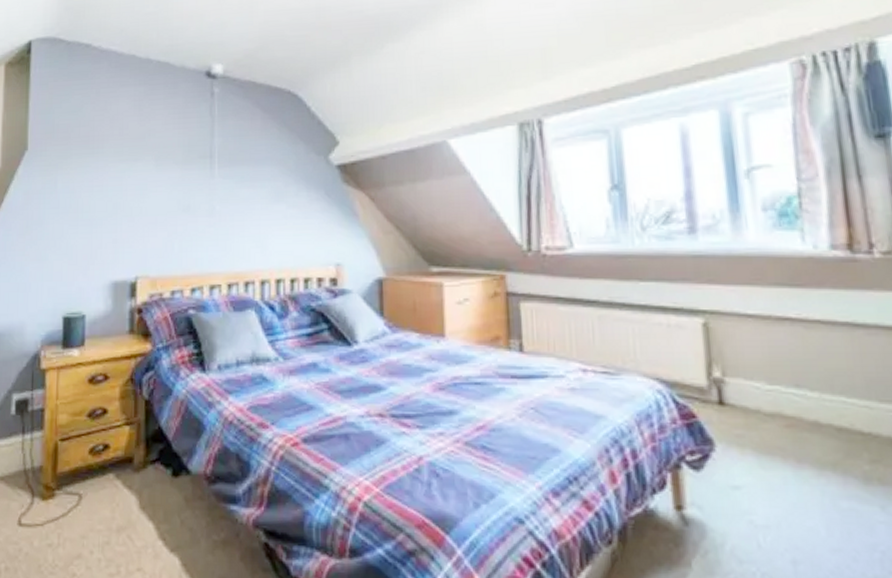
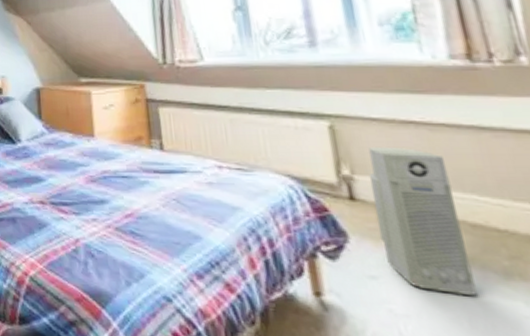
air purifier: none [740,345,836,502] -> present [369,146,477,295]

